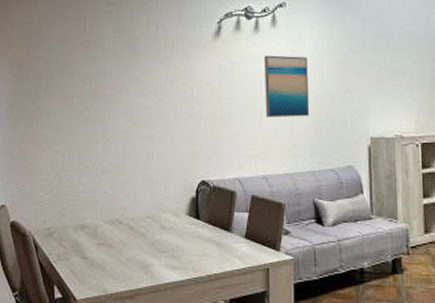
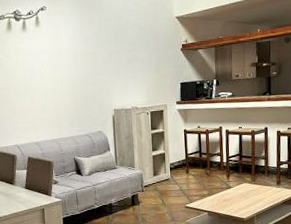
wall art: present [264,55,310,118] -> none [32,49,69,98]

